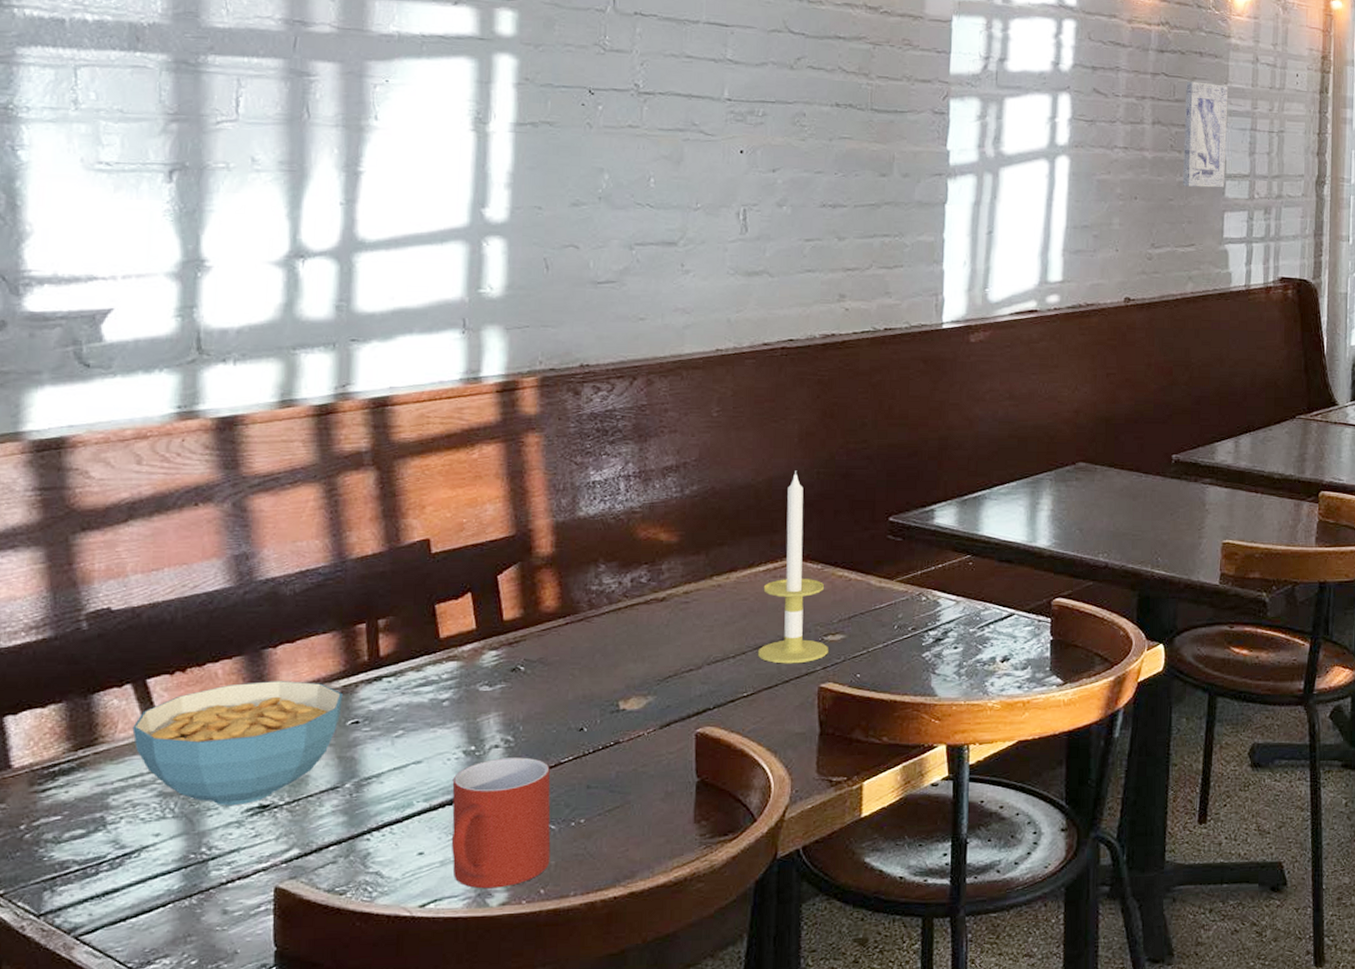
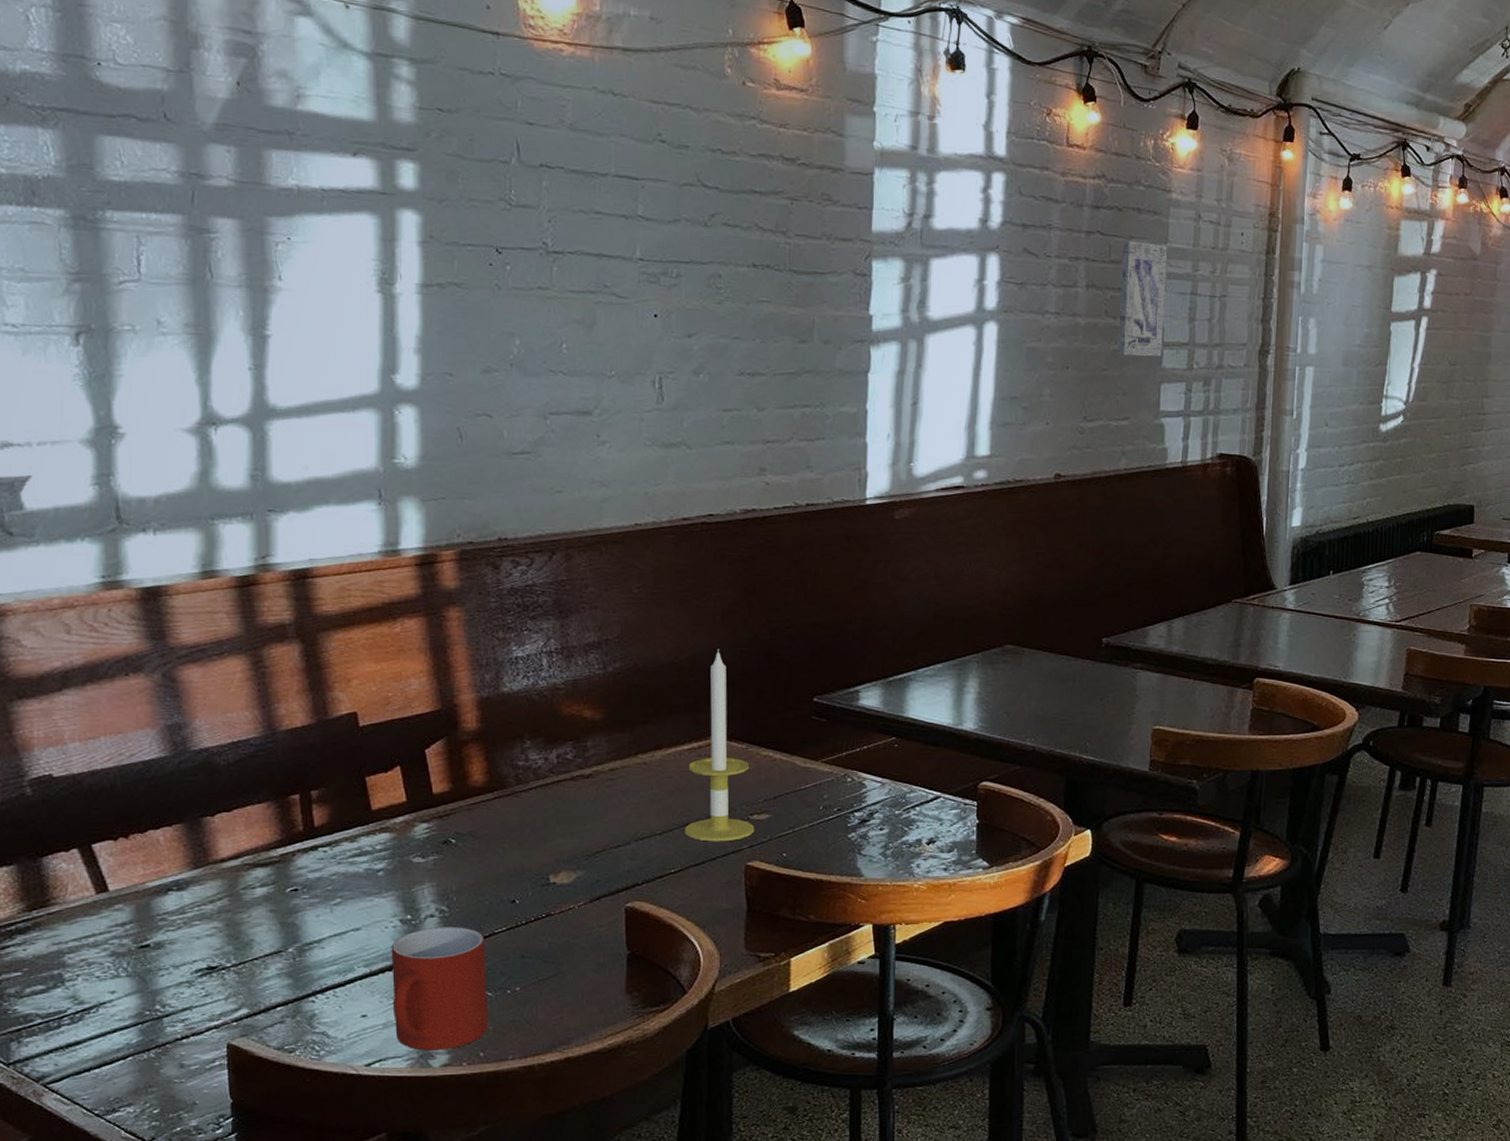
cereal bowl: present [132,681,343,806] -> none [82,849,281,967]

